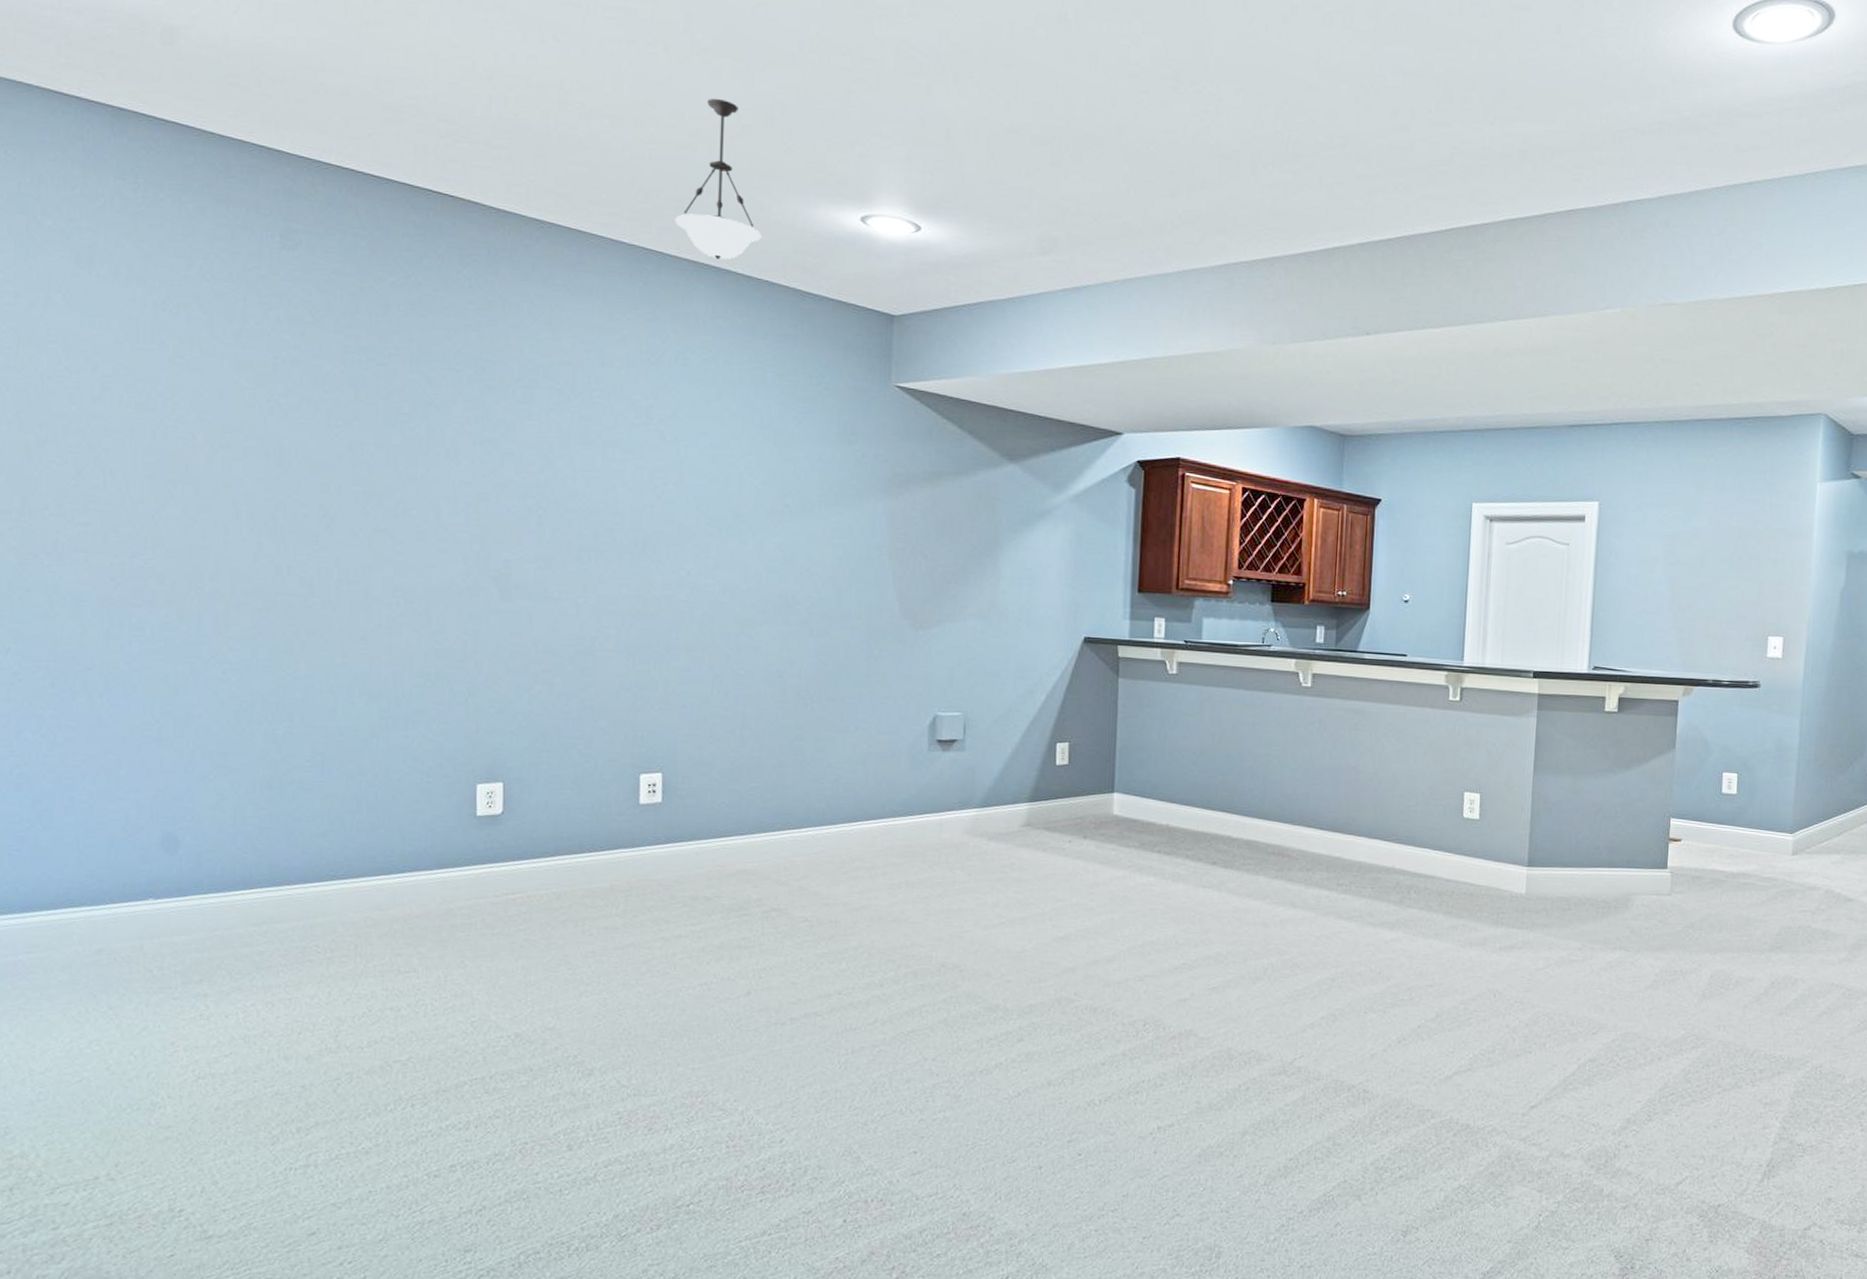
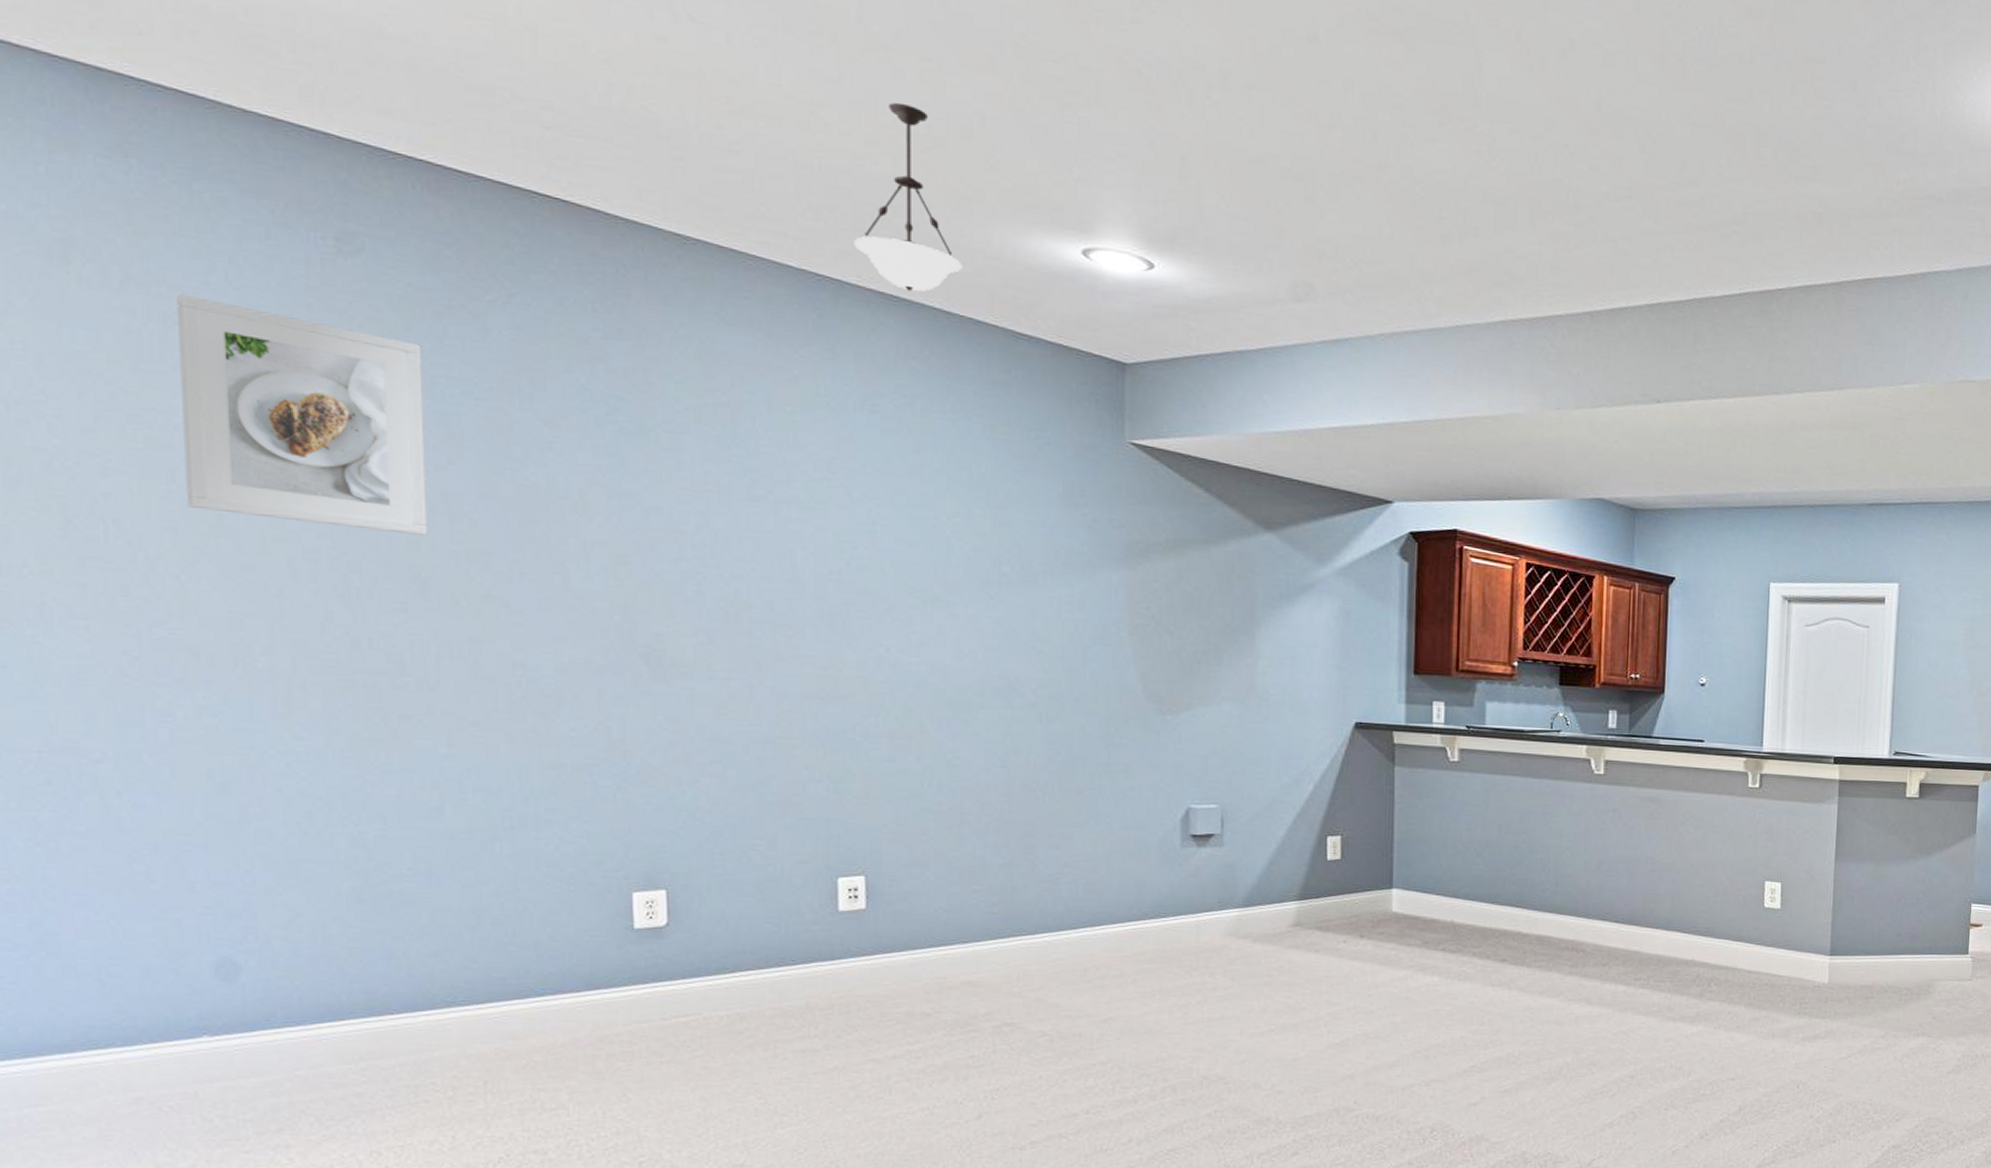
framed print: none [163,286,339,479] -> present [177,294,428,536]

